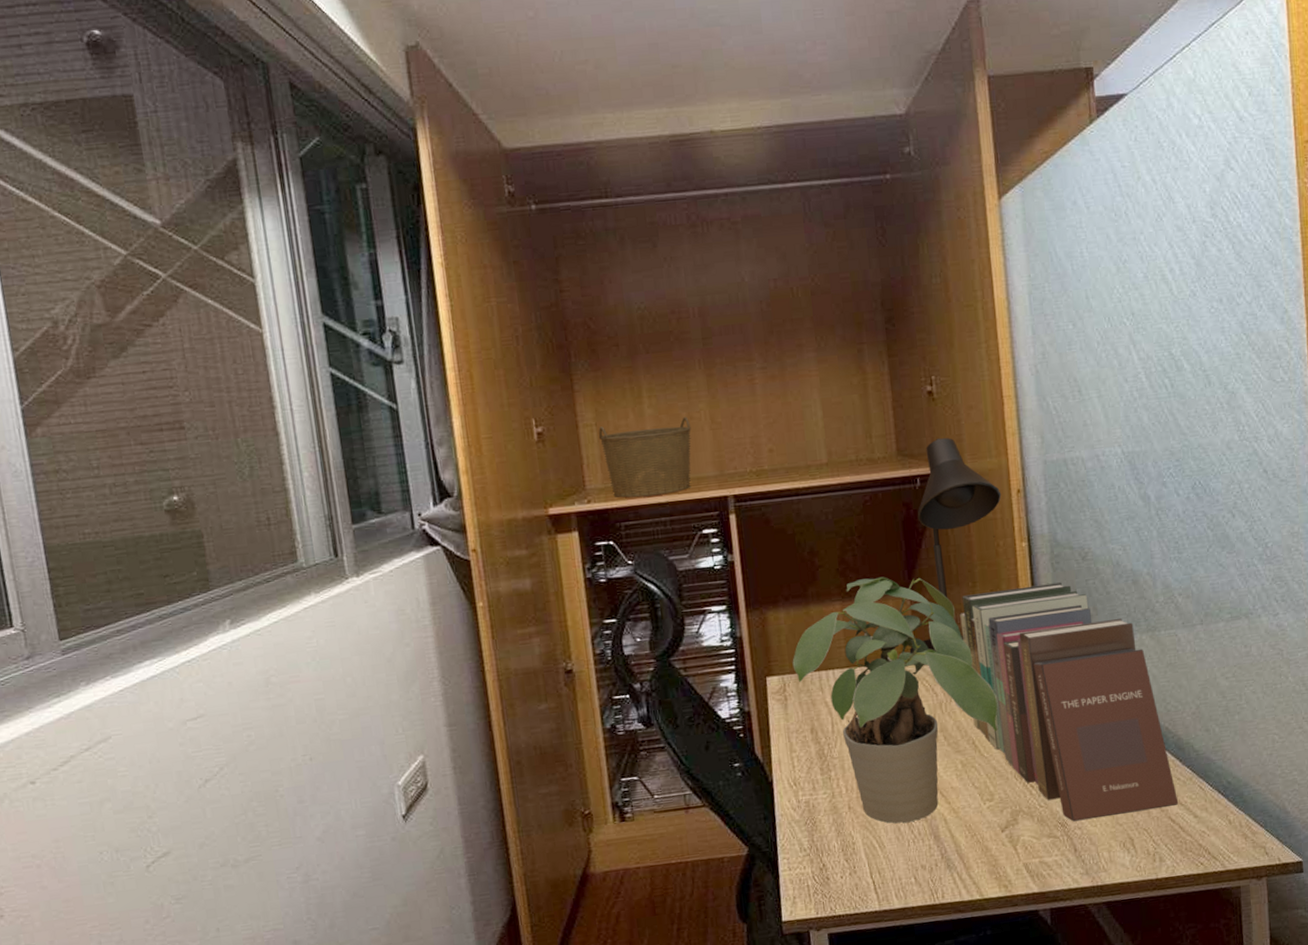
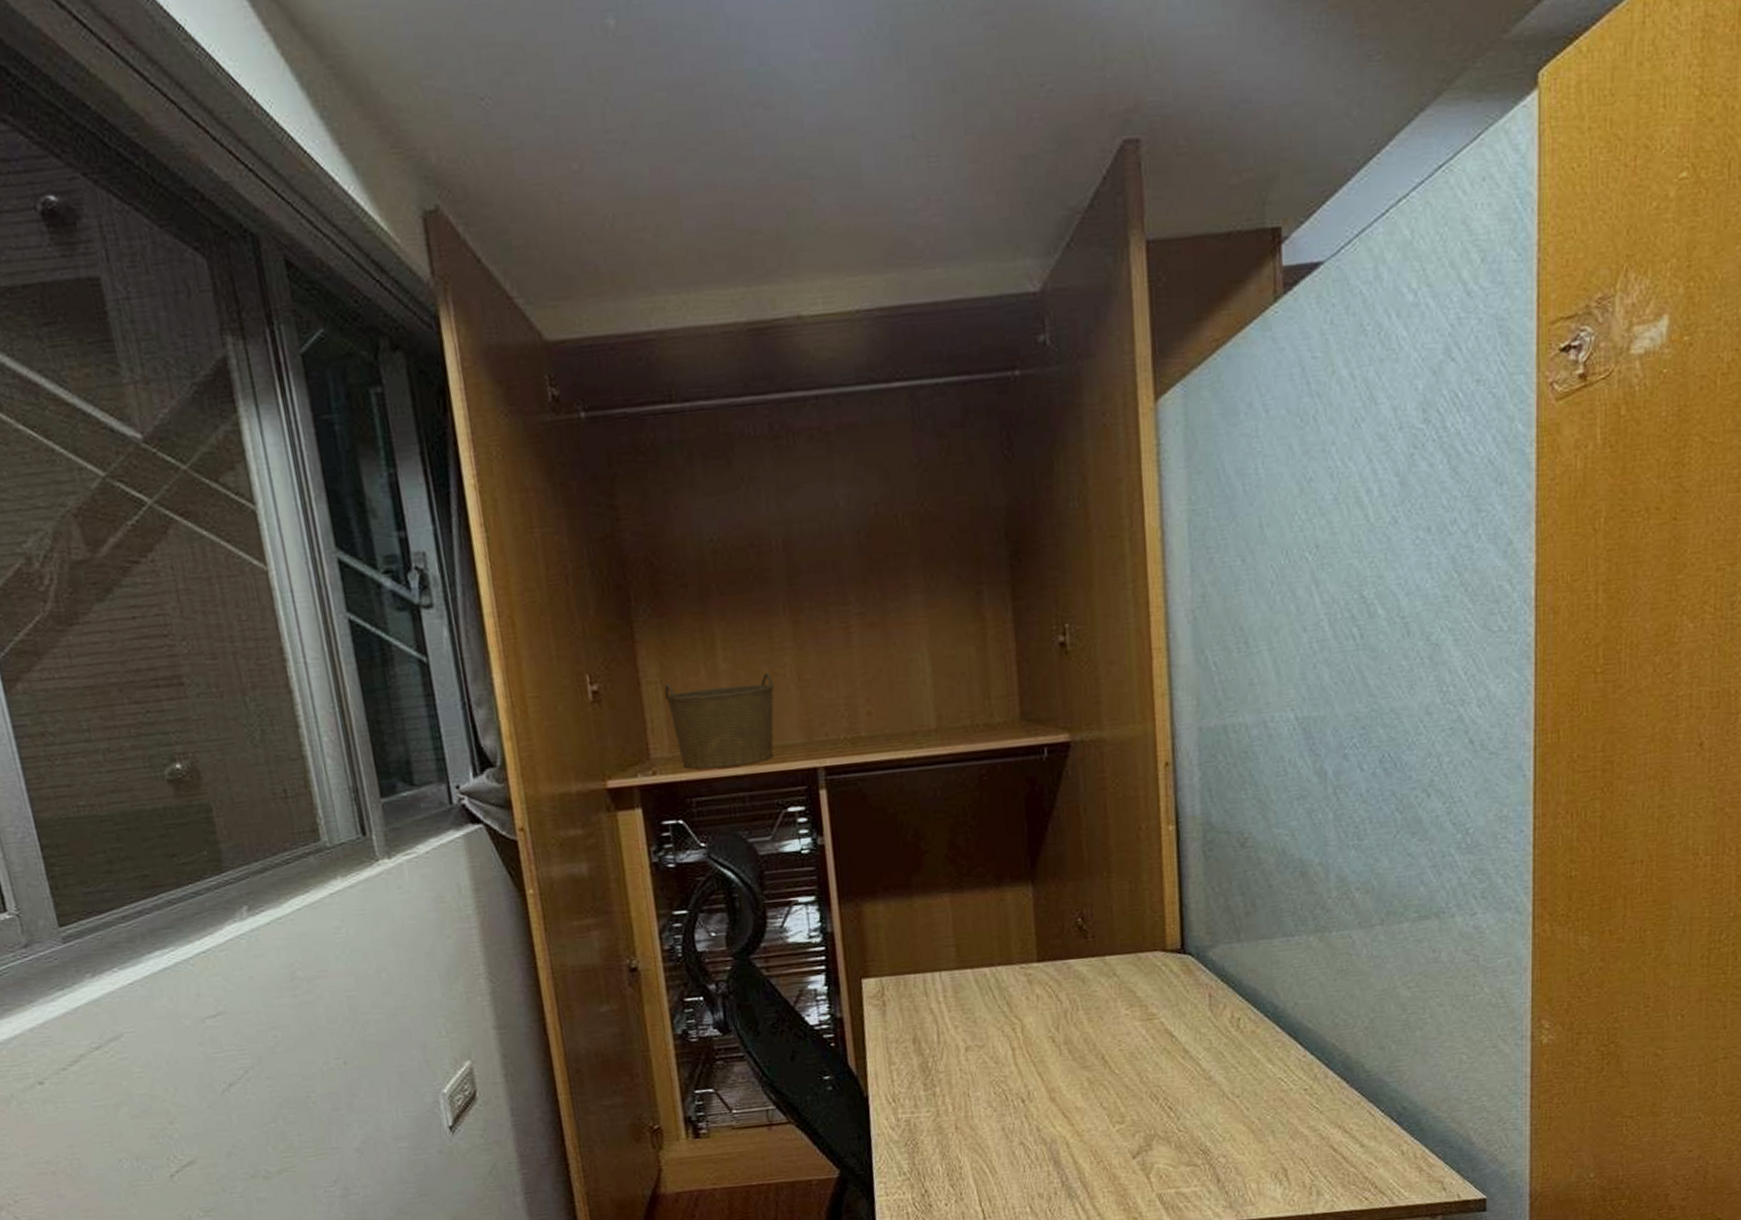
potted plant: present [792,576,998,824] -> none [892,864,1133,1147]
desk lamp: present [909,438,1002,655] -> none [1030,699,1146,956]
books: present [960,582,1179,822] -> none [1091,873,1343,1149]

